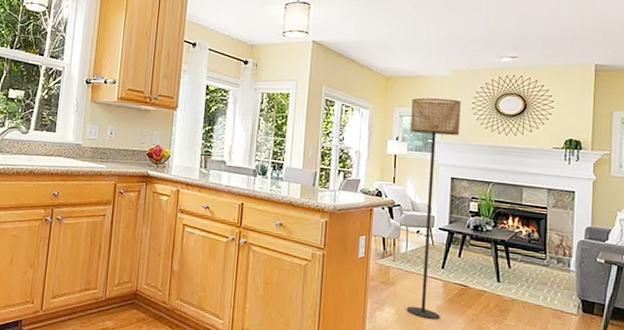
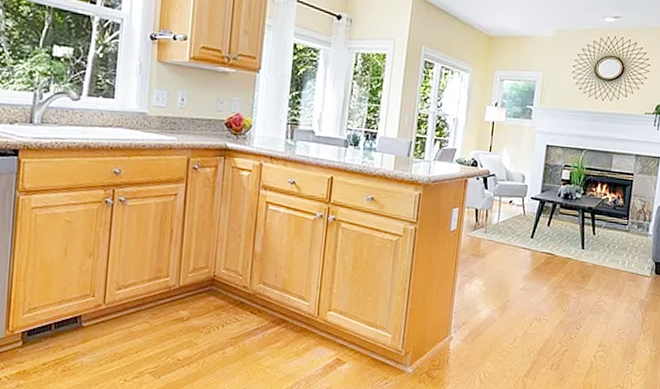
floor lamp: present [406,97,461,320] -> none [494,60,562,289]

